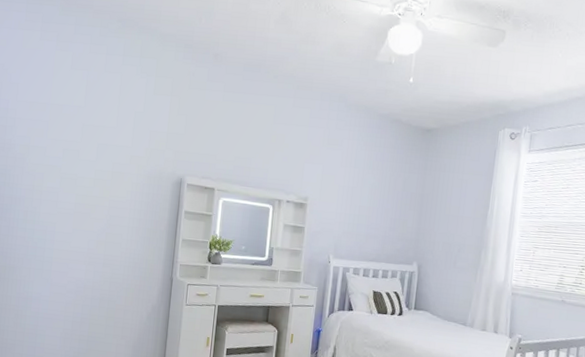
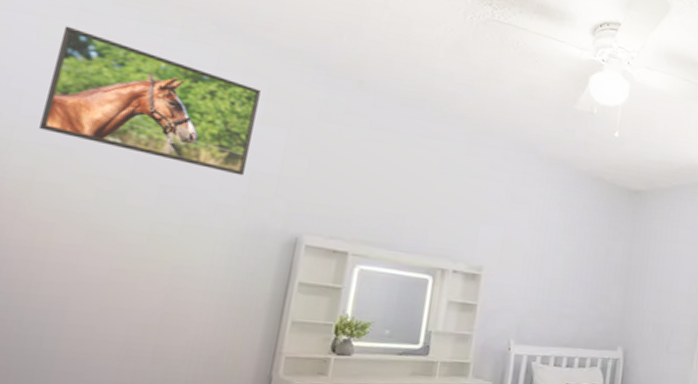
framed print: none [28,35,152,134] -> present [39,26,261,176]

